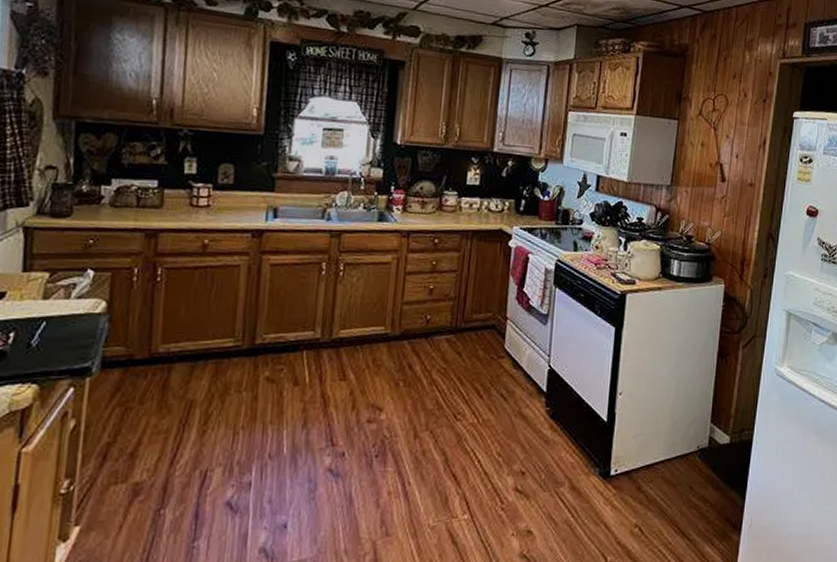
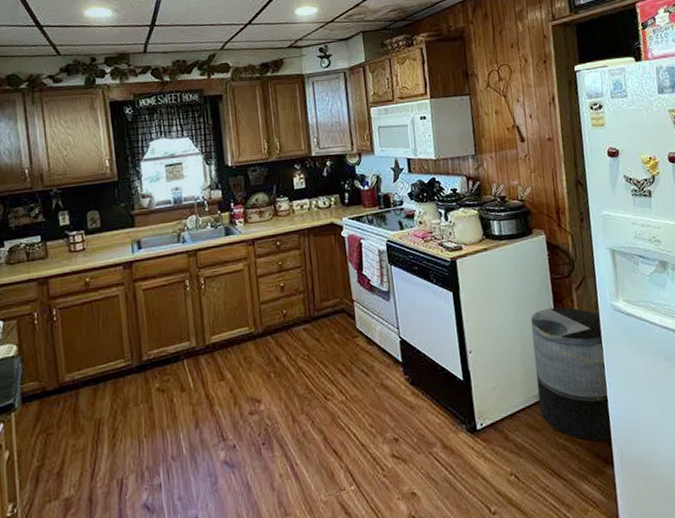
trash can: none [679,361,761,506] -> present [530,307,613,442]

